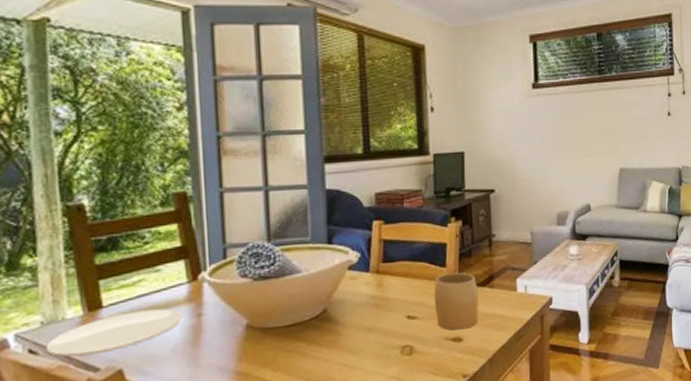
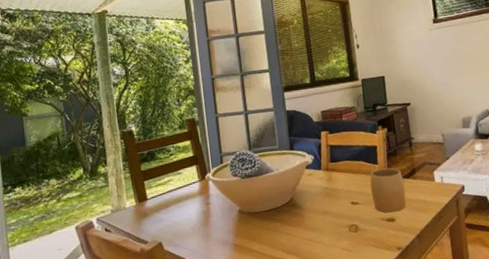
plate: present [45,308,183,358] -> none [115,199,197,234]

